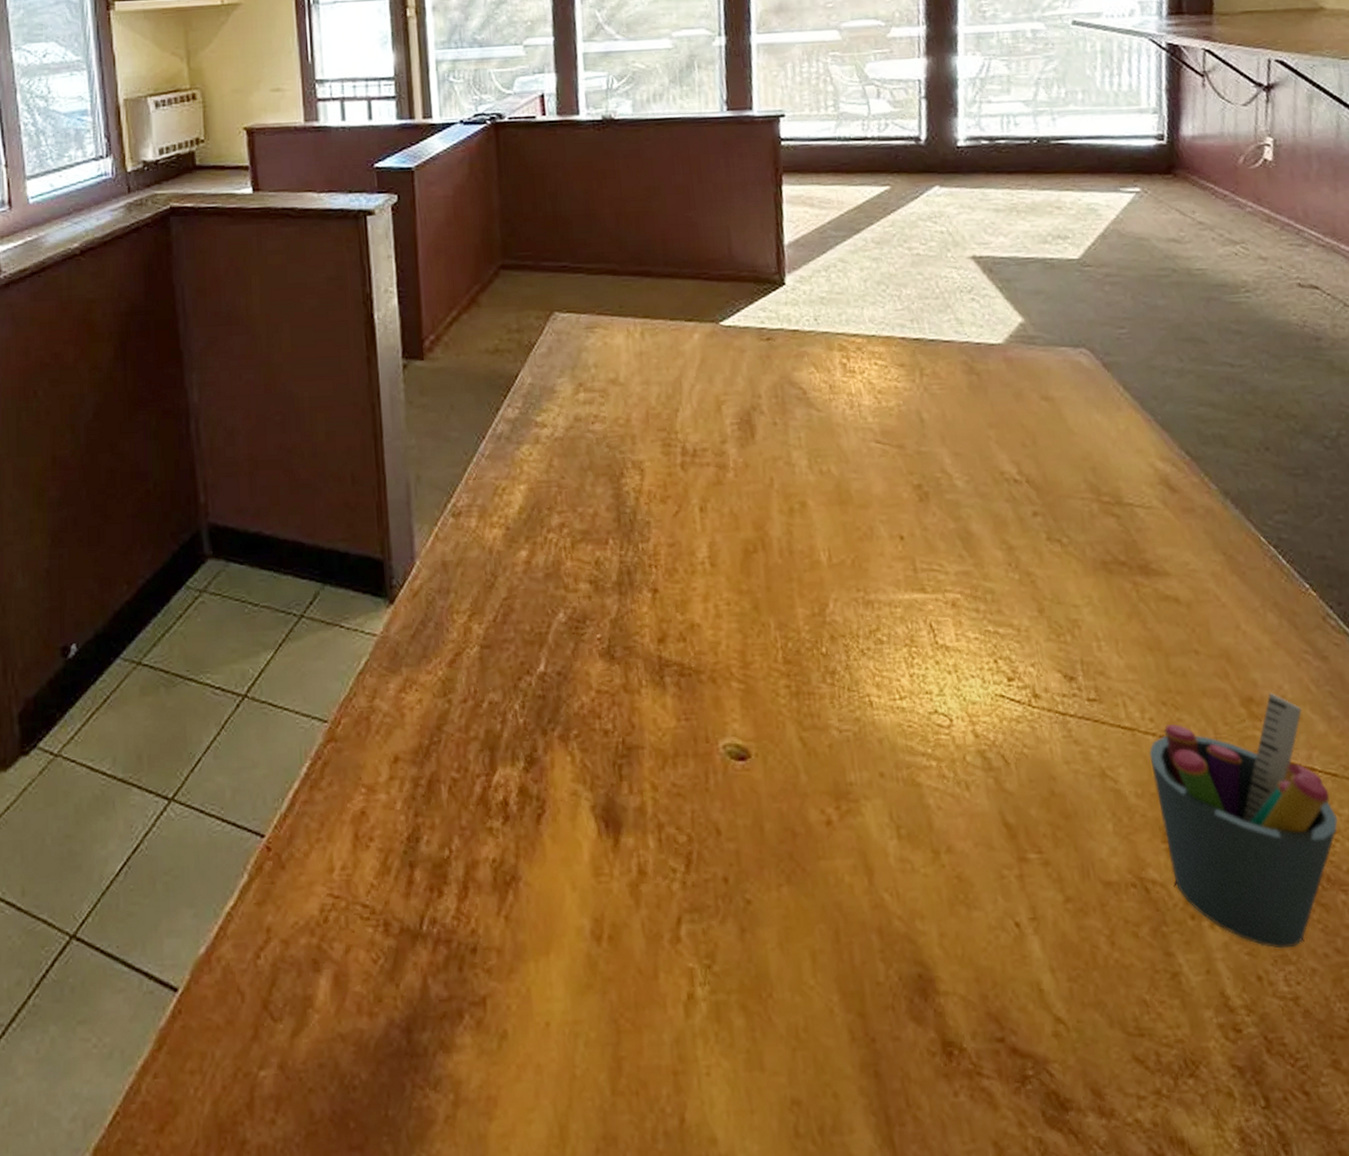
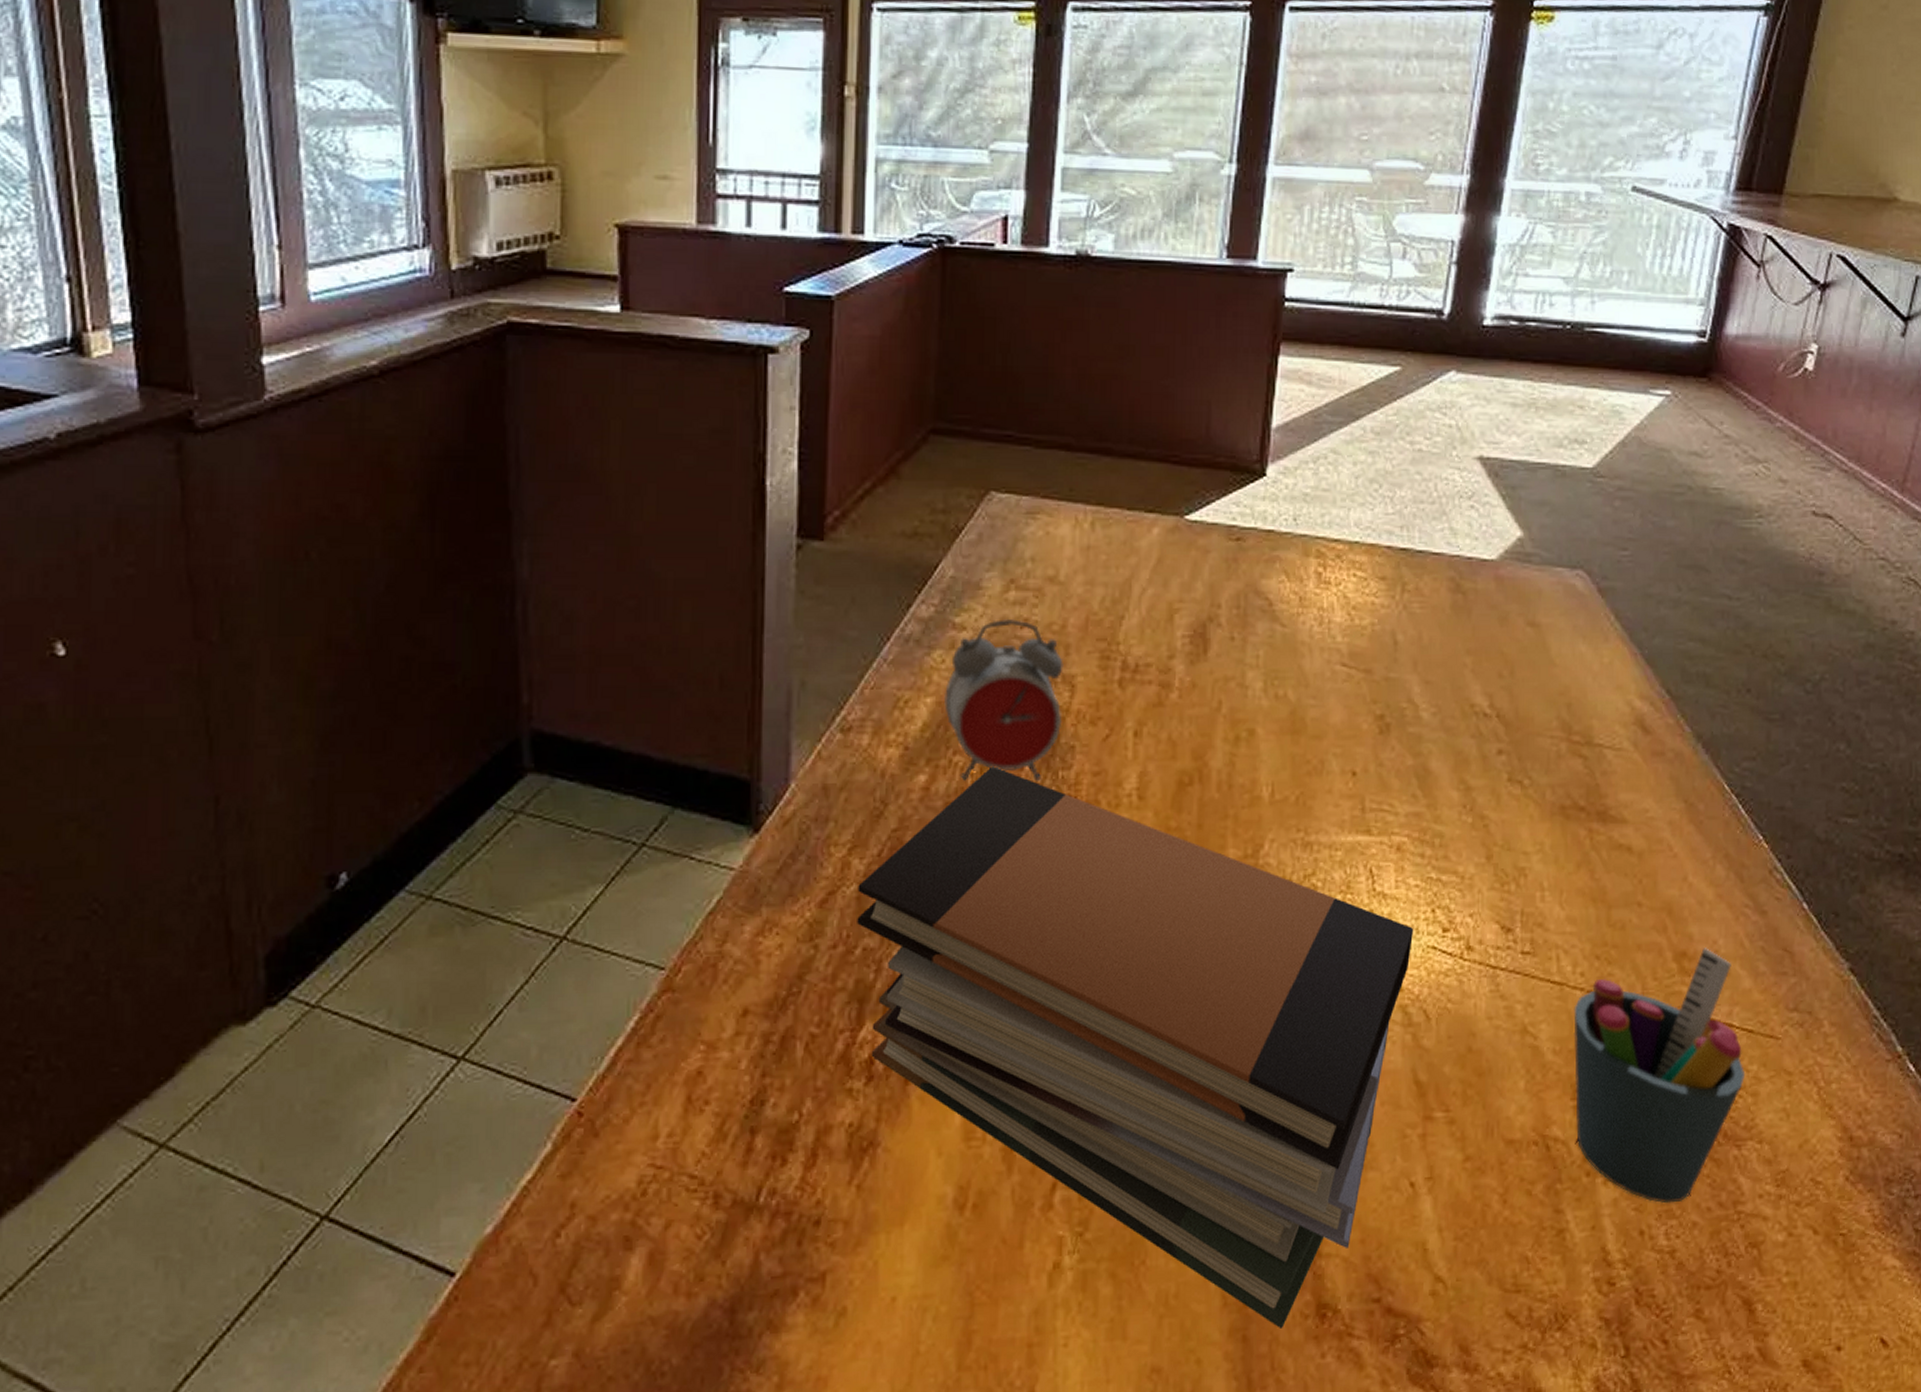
book stack: none [479,541,981,1065] -> present [857,766,1414,1328]
alarm clock: none [534,415,637,555] -> present [943,618,1064,781]

